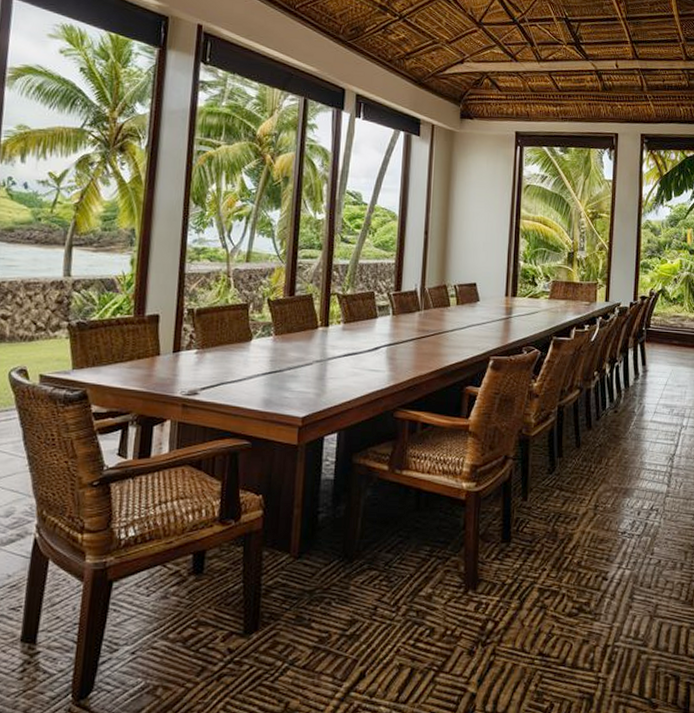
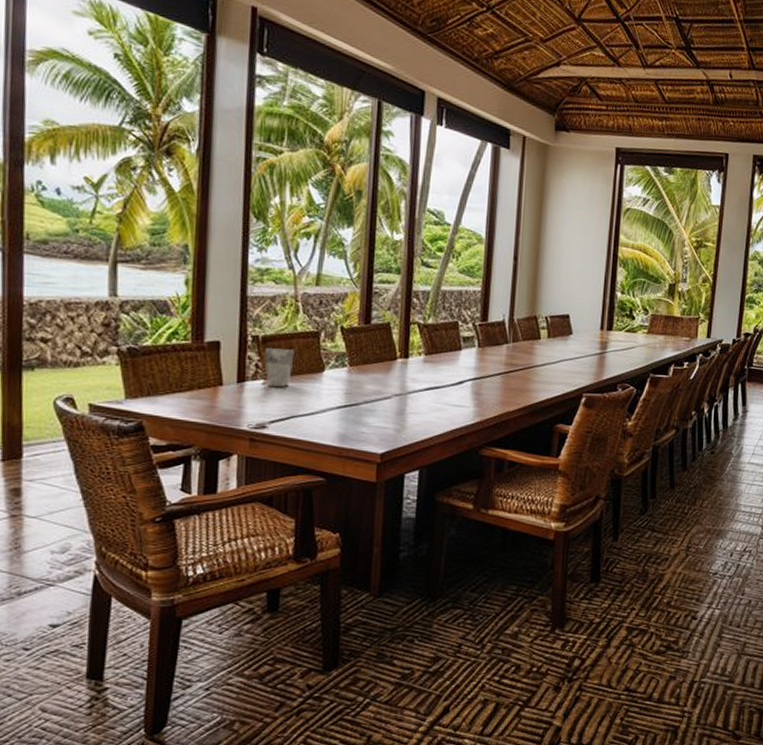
cup: none [198,320,226,357] -> present [265,348,295,388]

